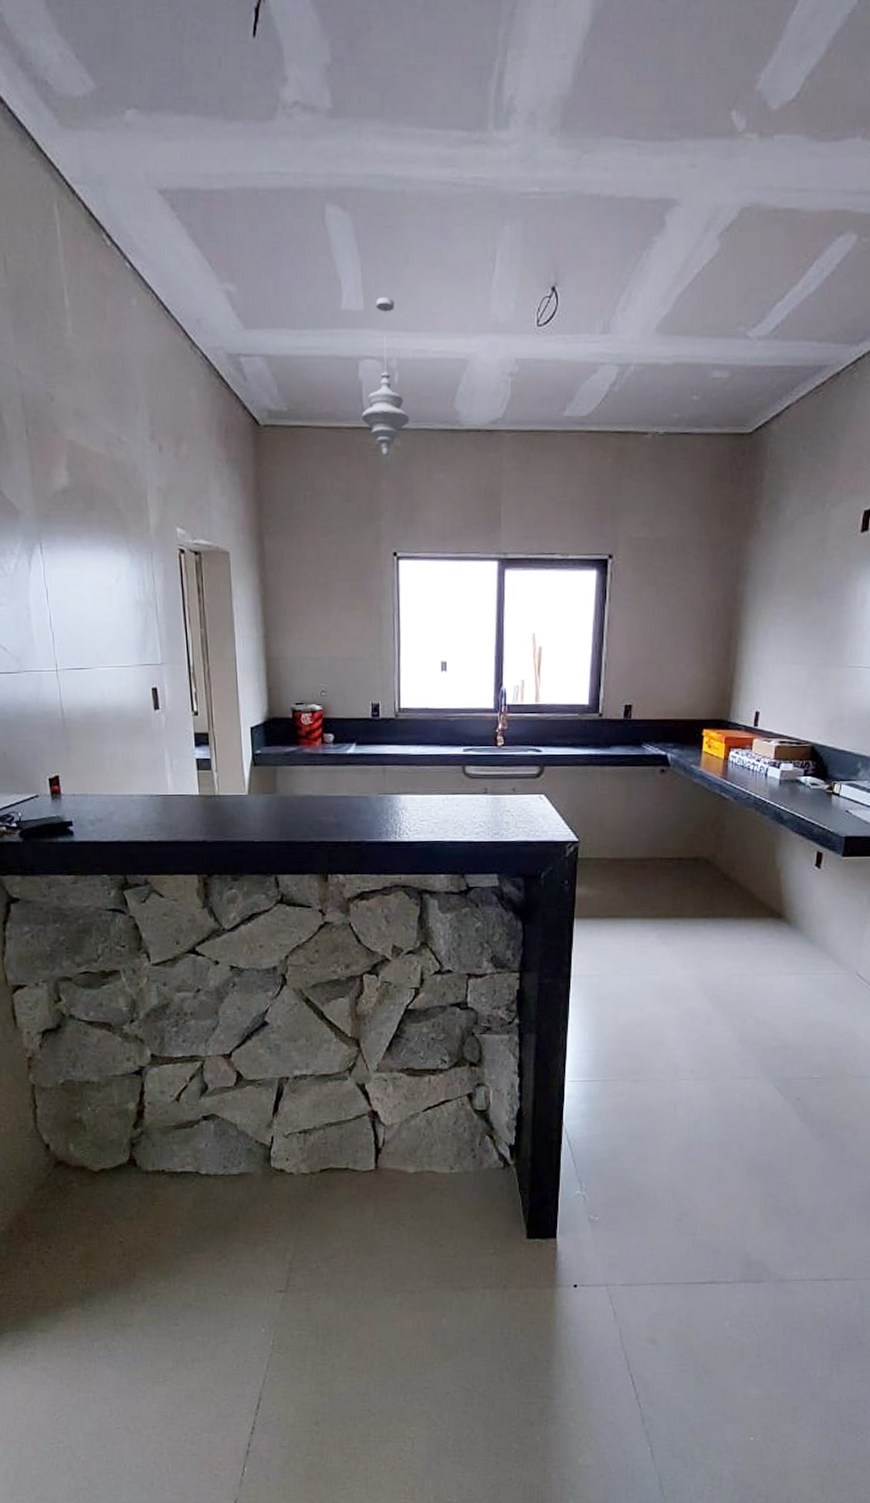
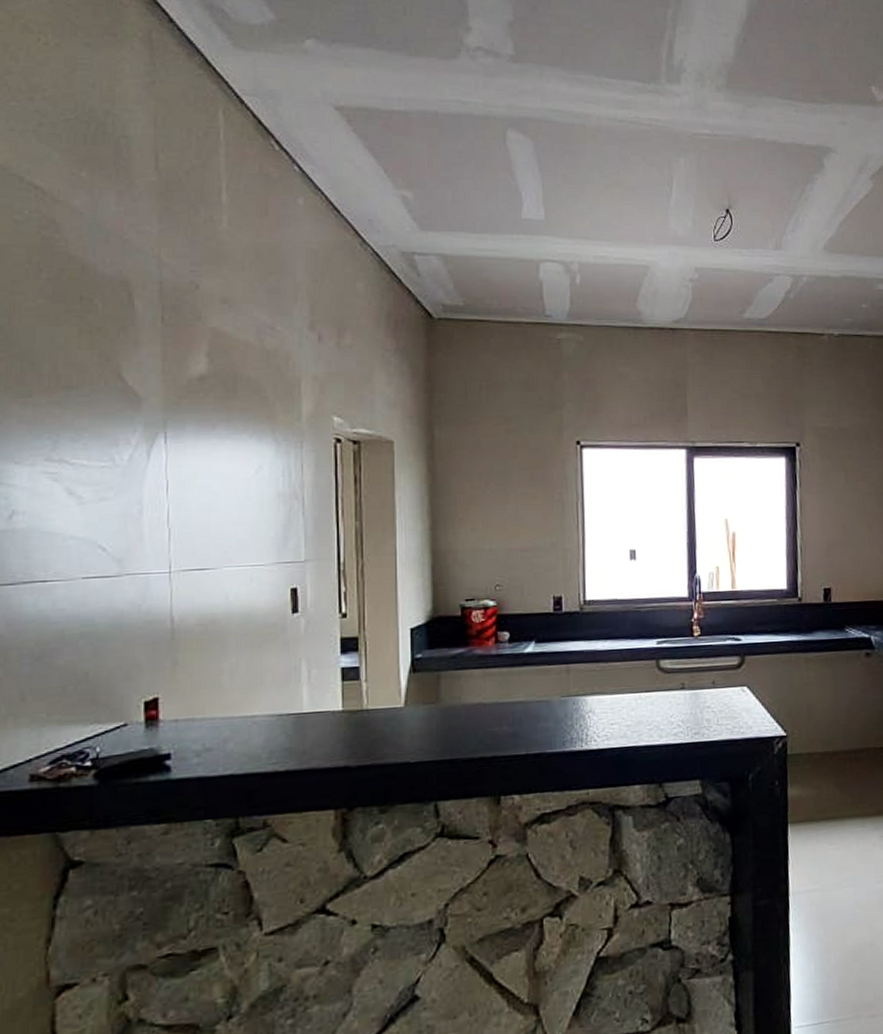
pendant light: present [361,297,410,457] -> none [542,210,592,350]

